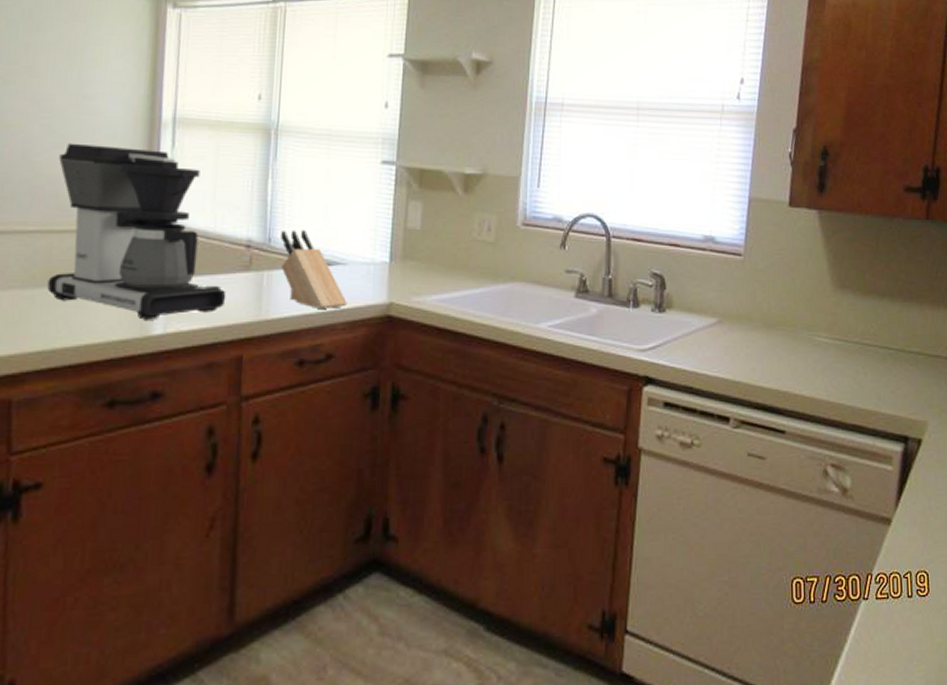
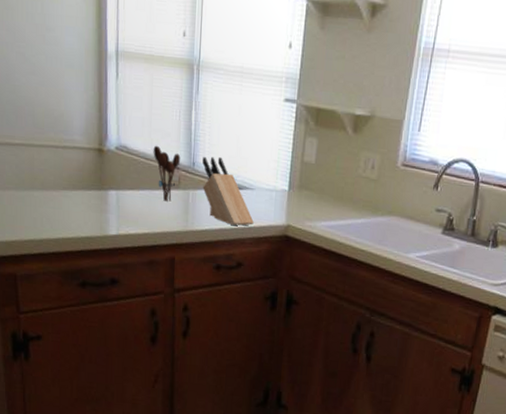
coffee maker: present [47,143,226,320] -> none [33,70,162,223]
utensil holder: none [216,221,253,288] -> present [153,145,181,203]

